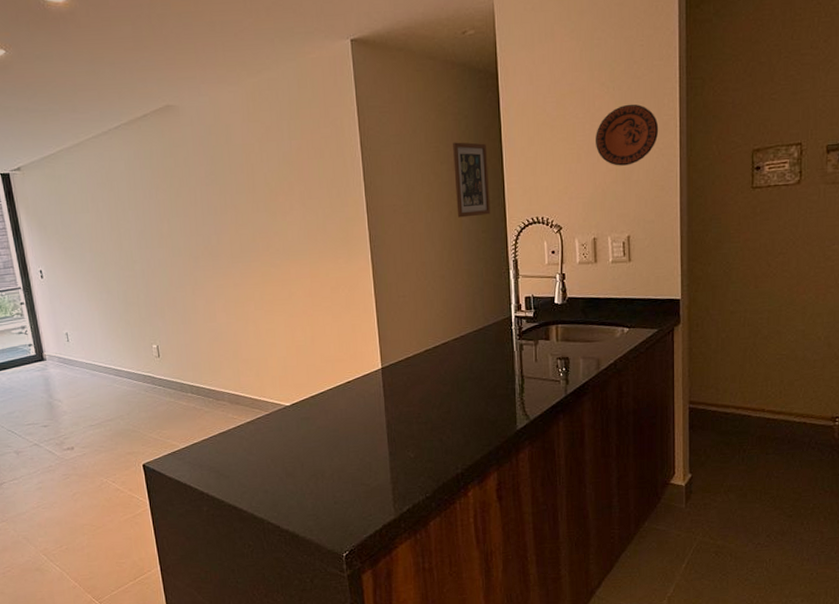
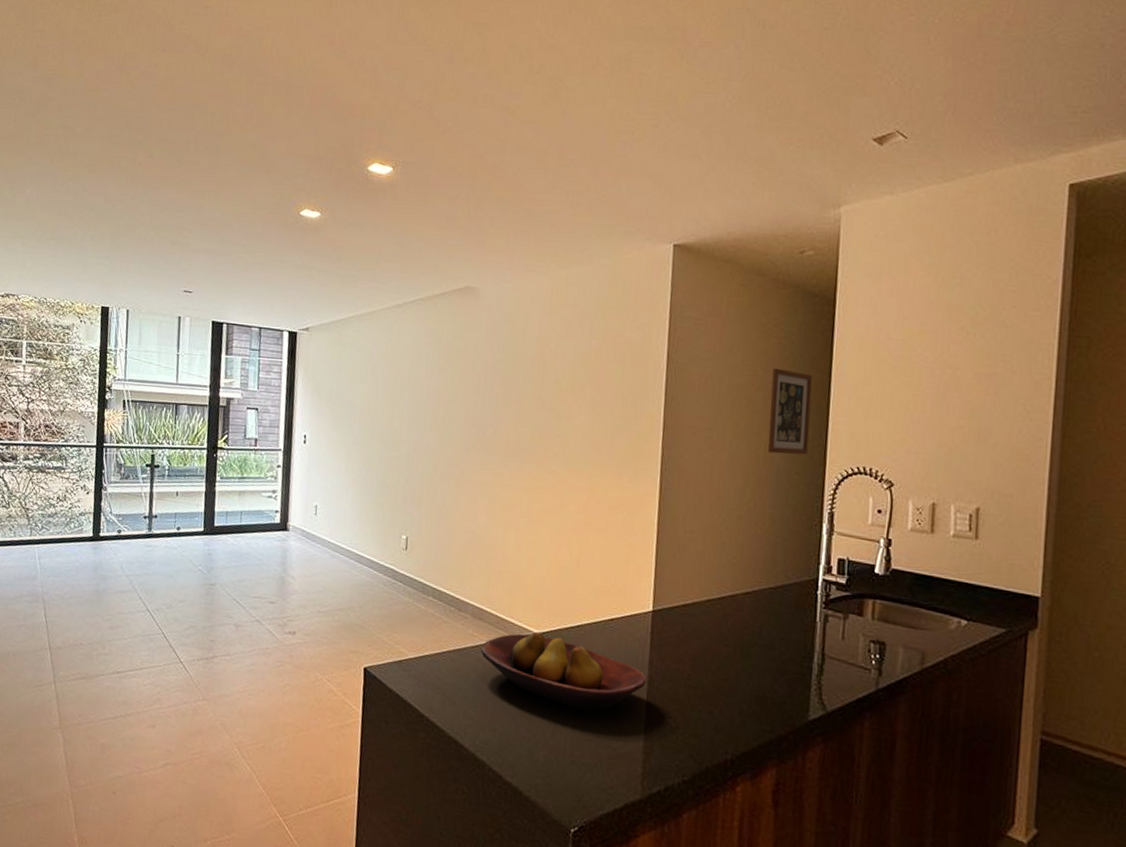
fruit bowl: none [242,404,386,460] -> present [480,631,647,712]
decorative plate: present [596,104,659,166] -> none [946,354,1028,425]

